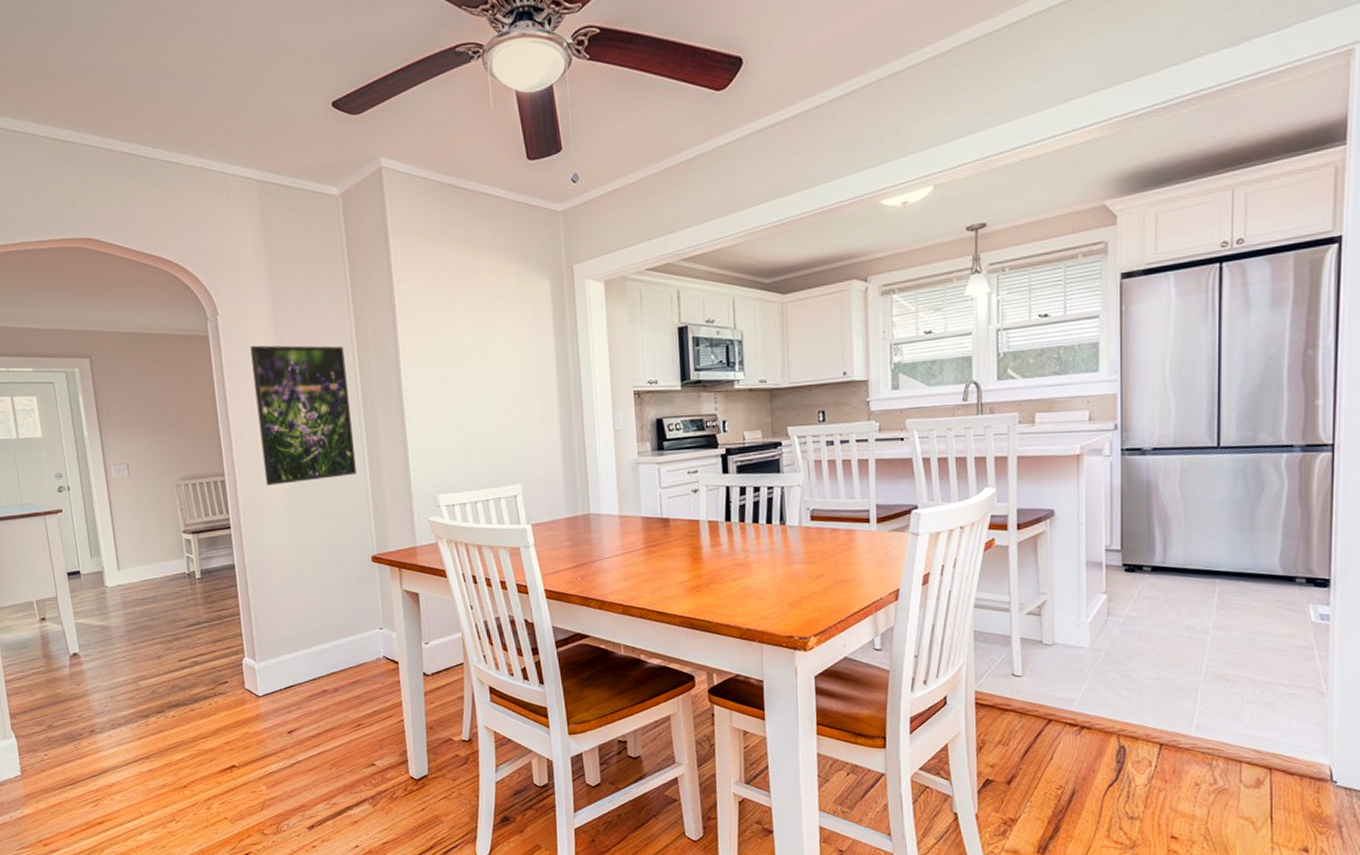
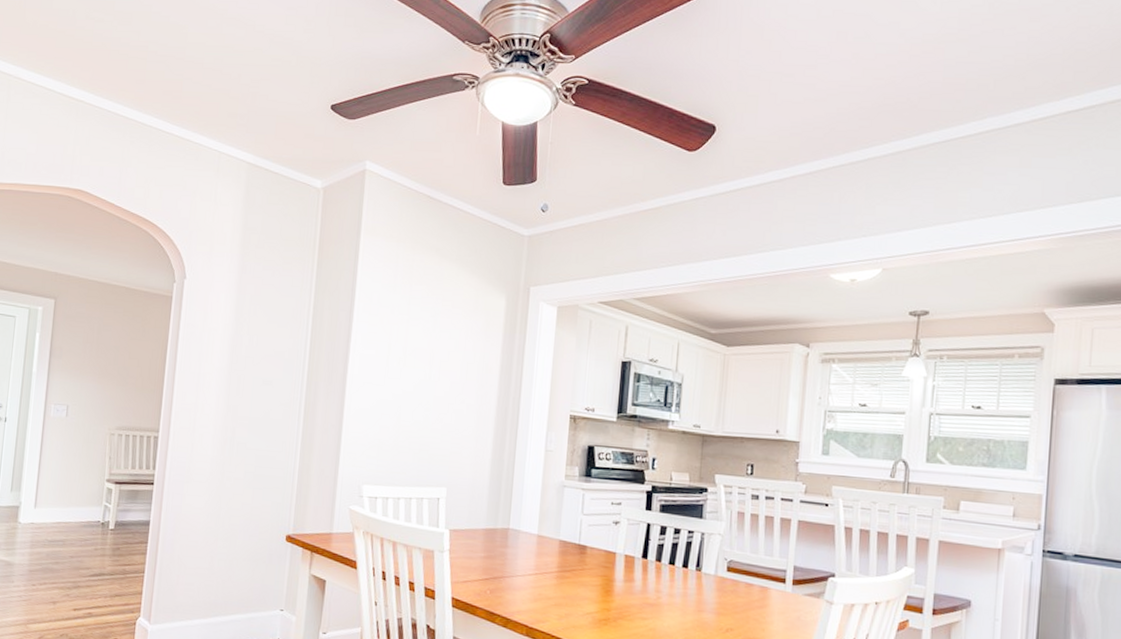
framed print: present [250,345,356,486] -> none [197,312,298,452]

